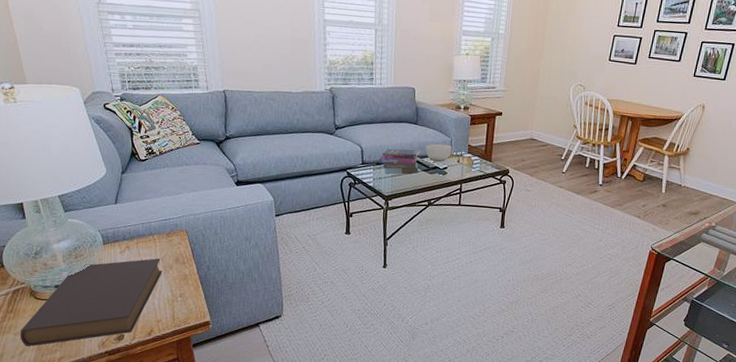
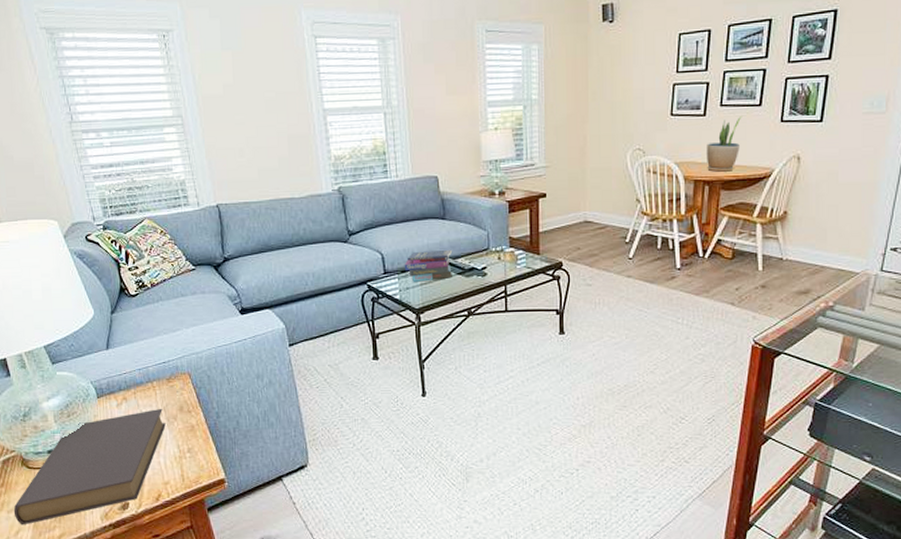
bowl: present [425,143,453,162] -> none [457,239,490,262]
potted plant: none [632,67,665,112] -> present [706,115,742,172]

